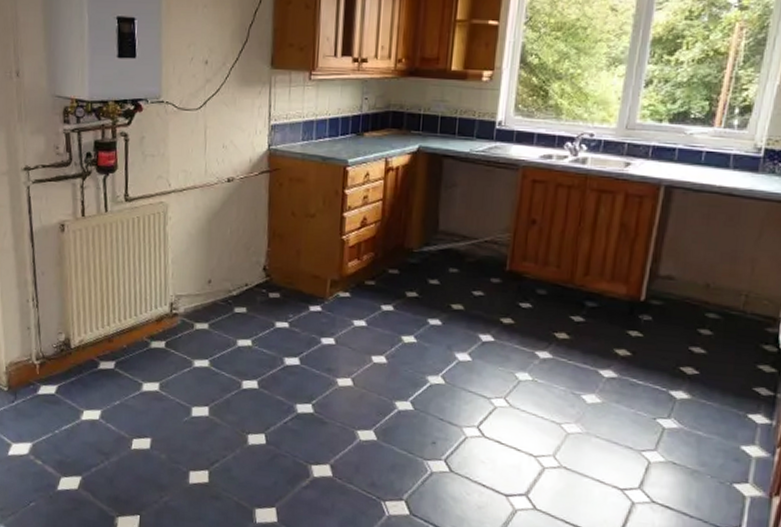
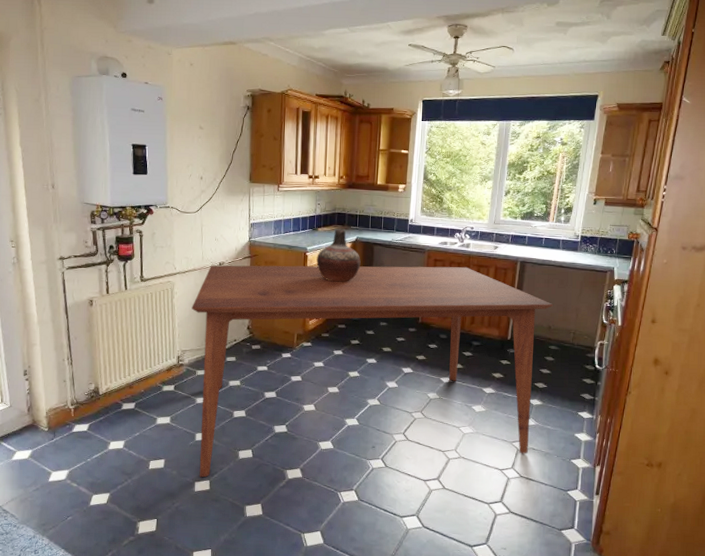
dining table: none [190,182,716,470] -> present [191,265,554,478]
vase: none [360,134,424,209] -> present [316,229,361,282]

